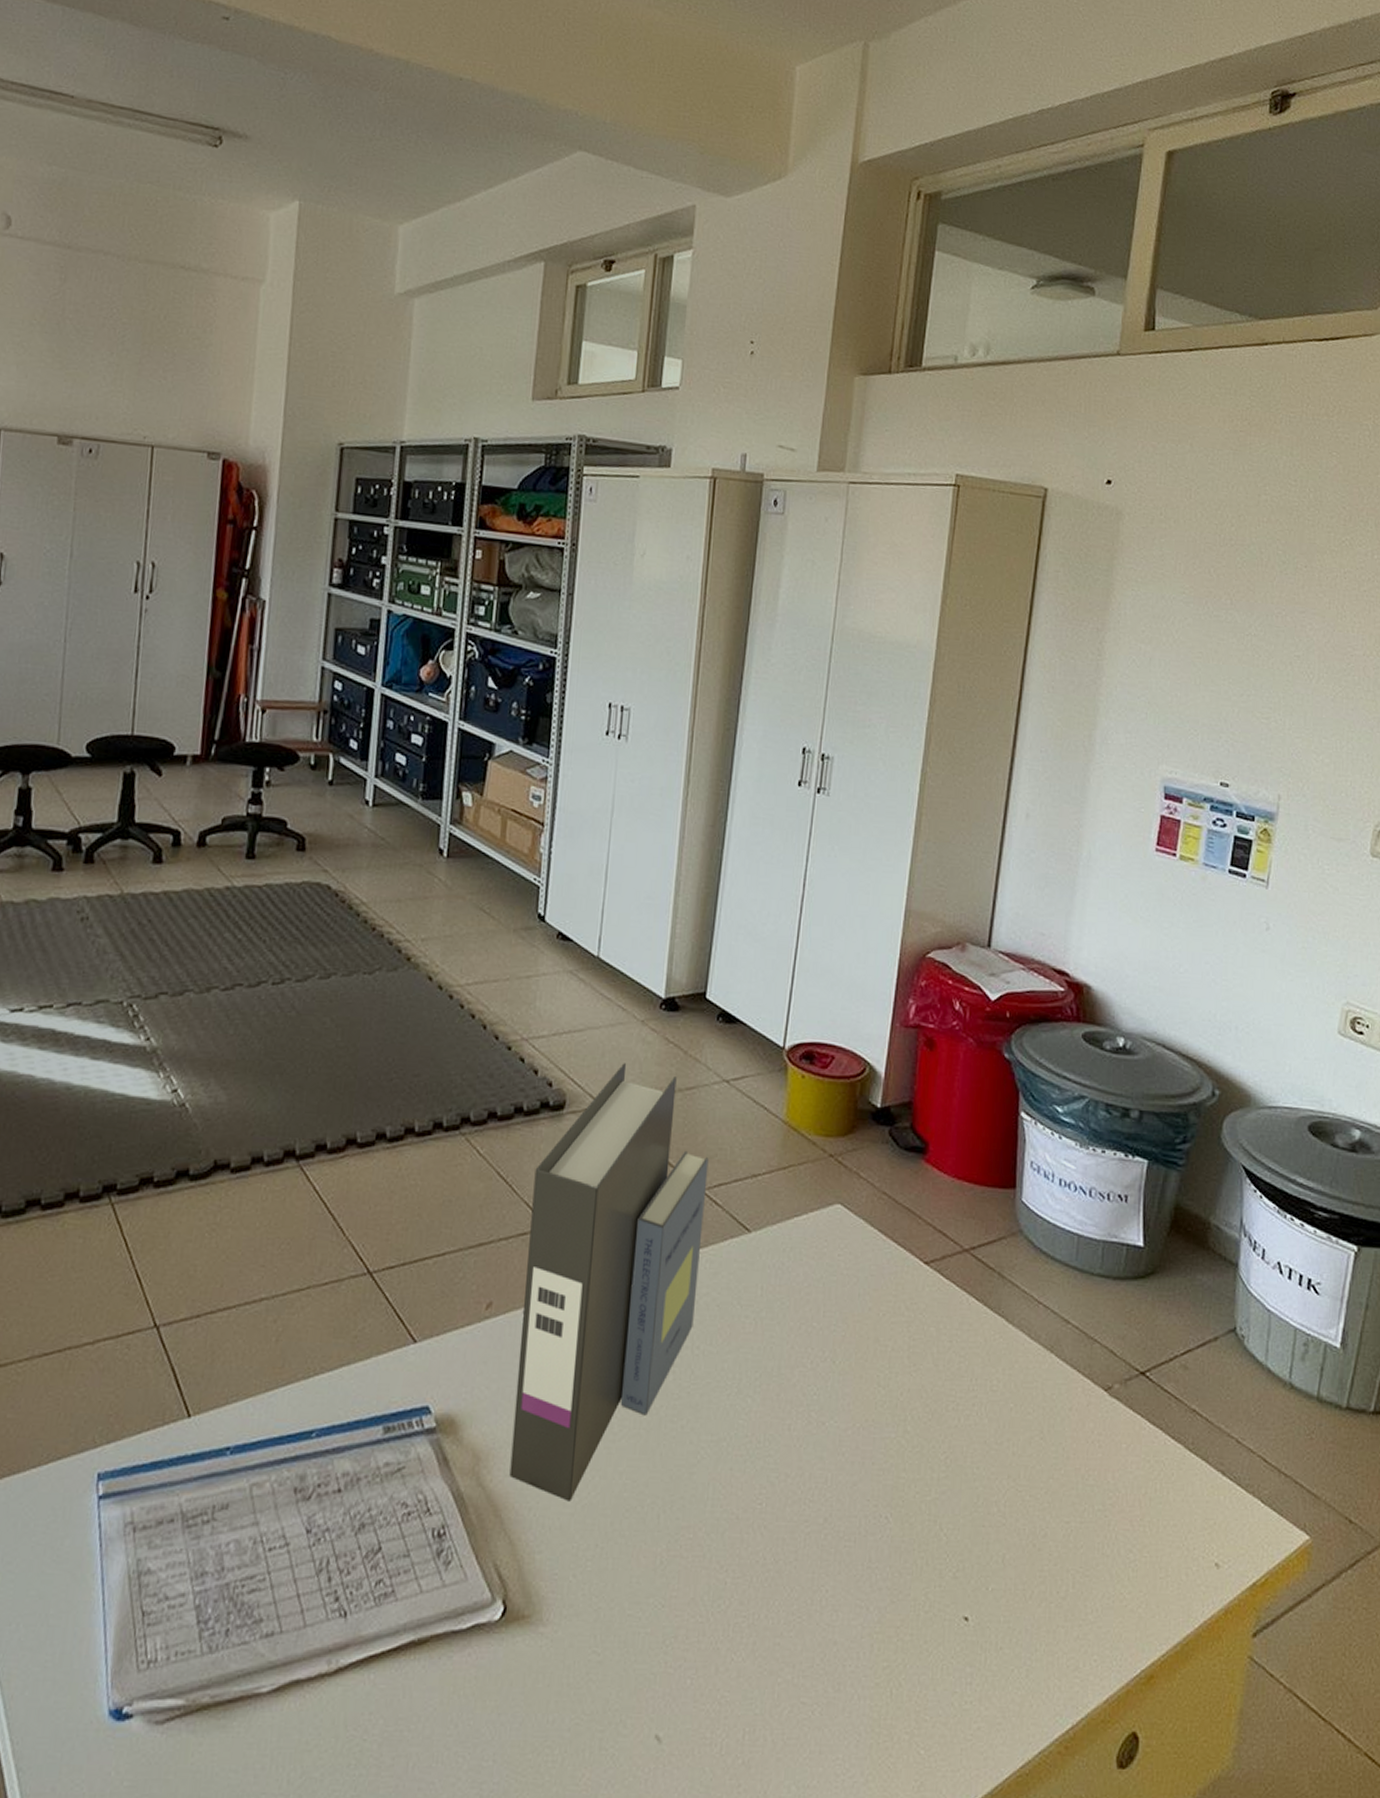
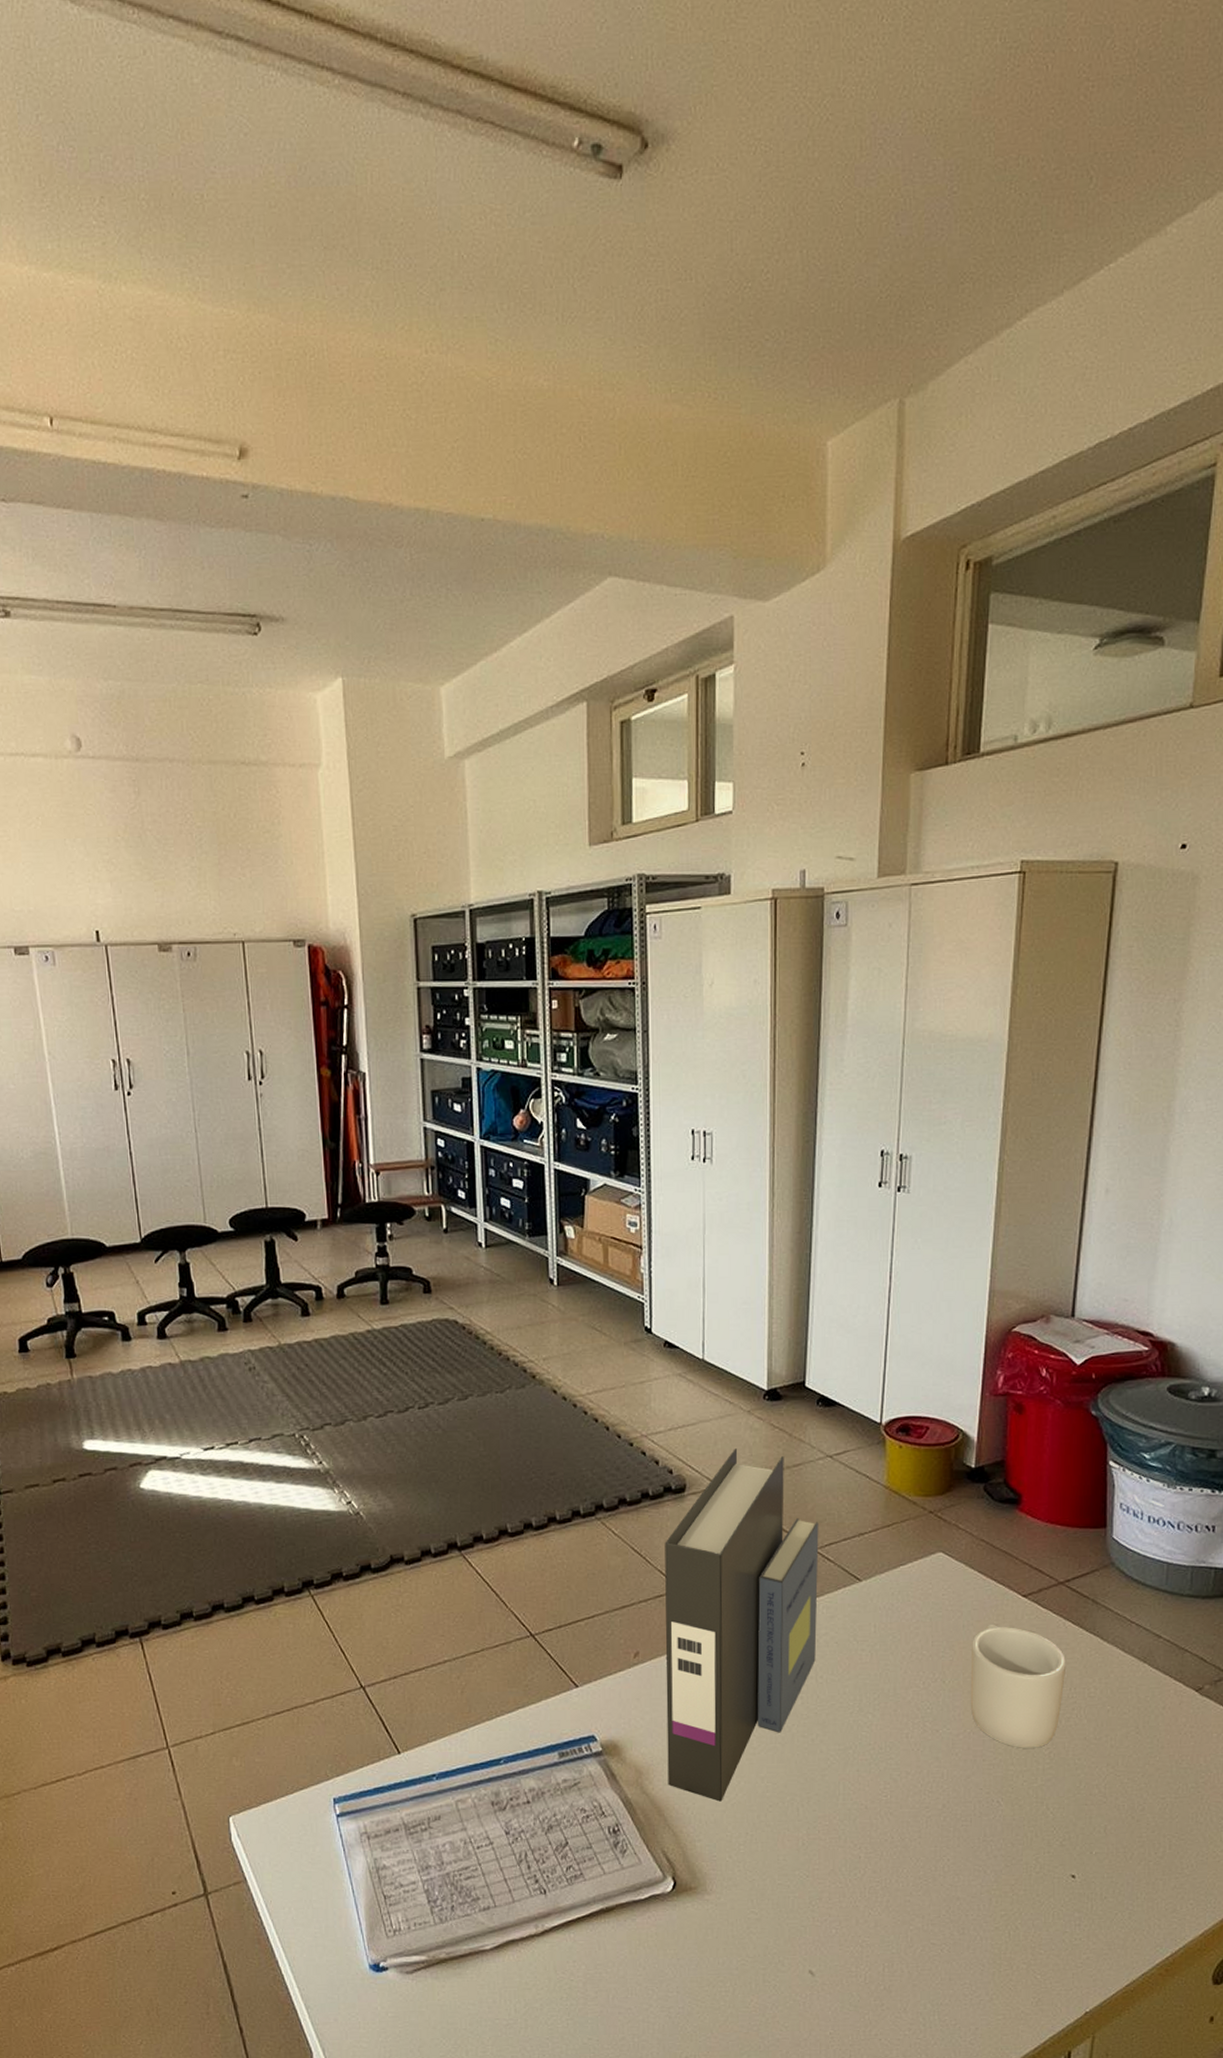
mug: none [861,1294,969,1451] -> present [970,1623,1067,1748]

